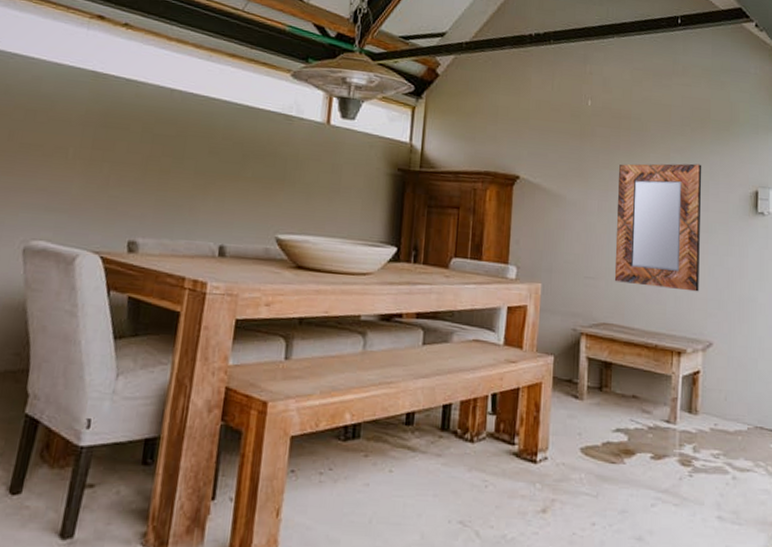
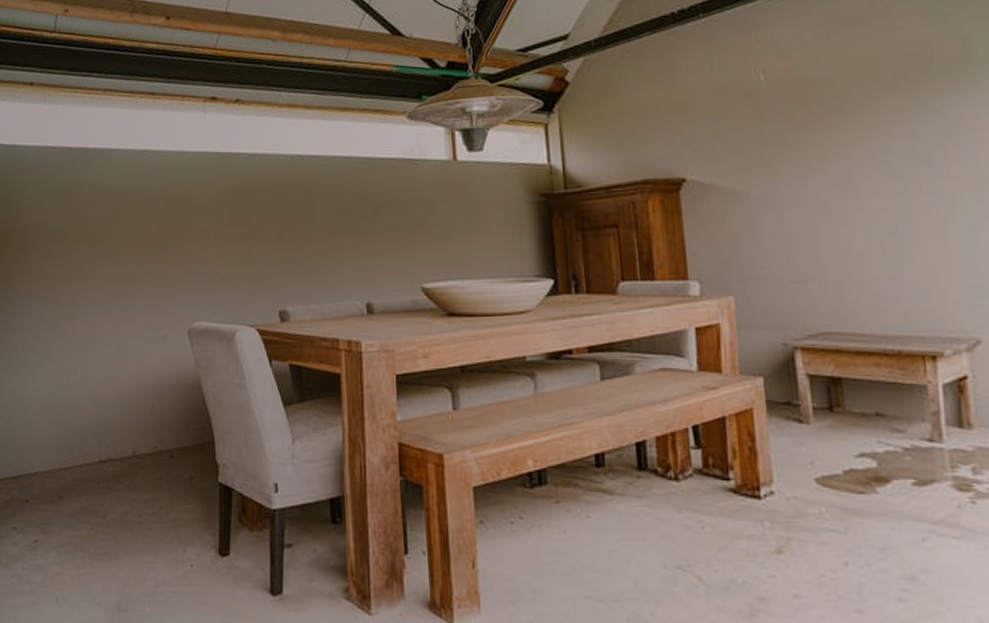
home mirror: present [614,163,702,292] -> none [814,123,951,283]

